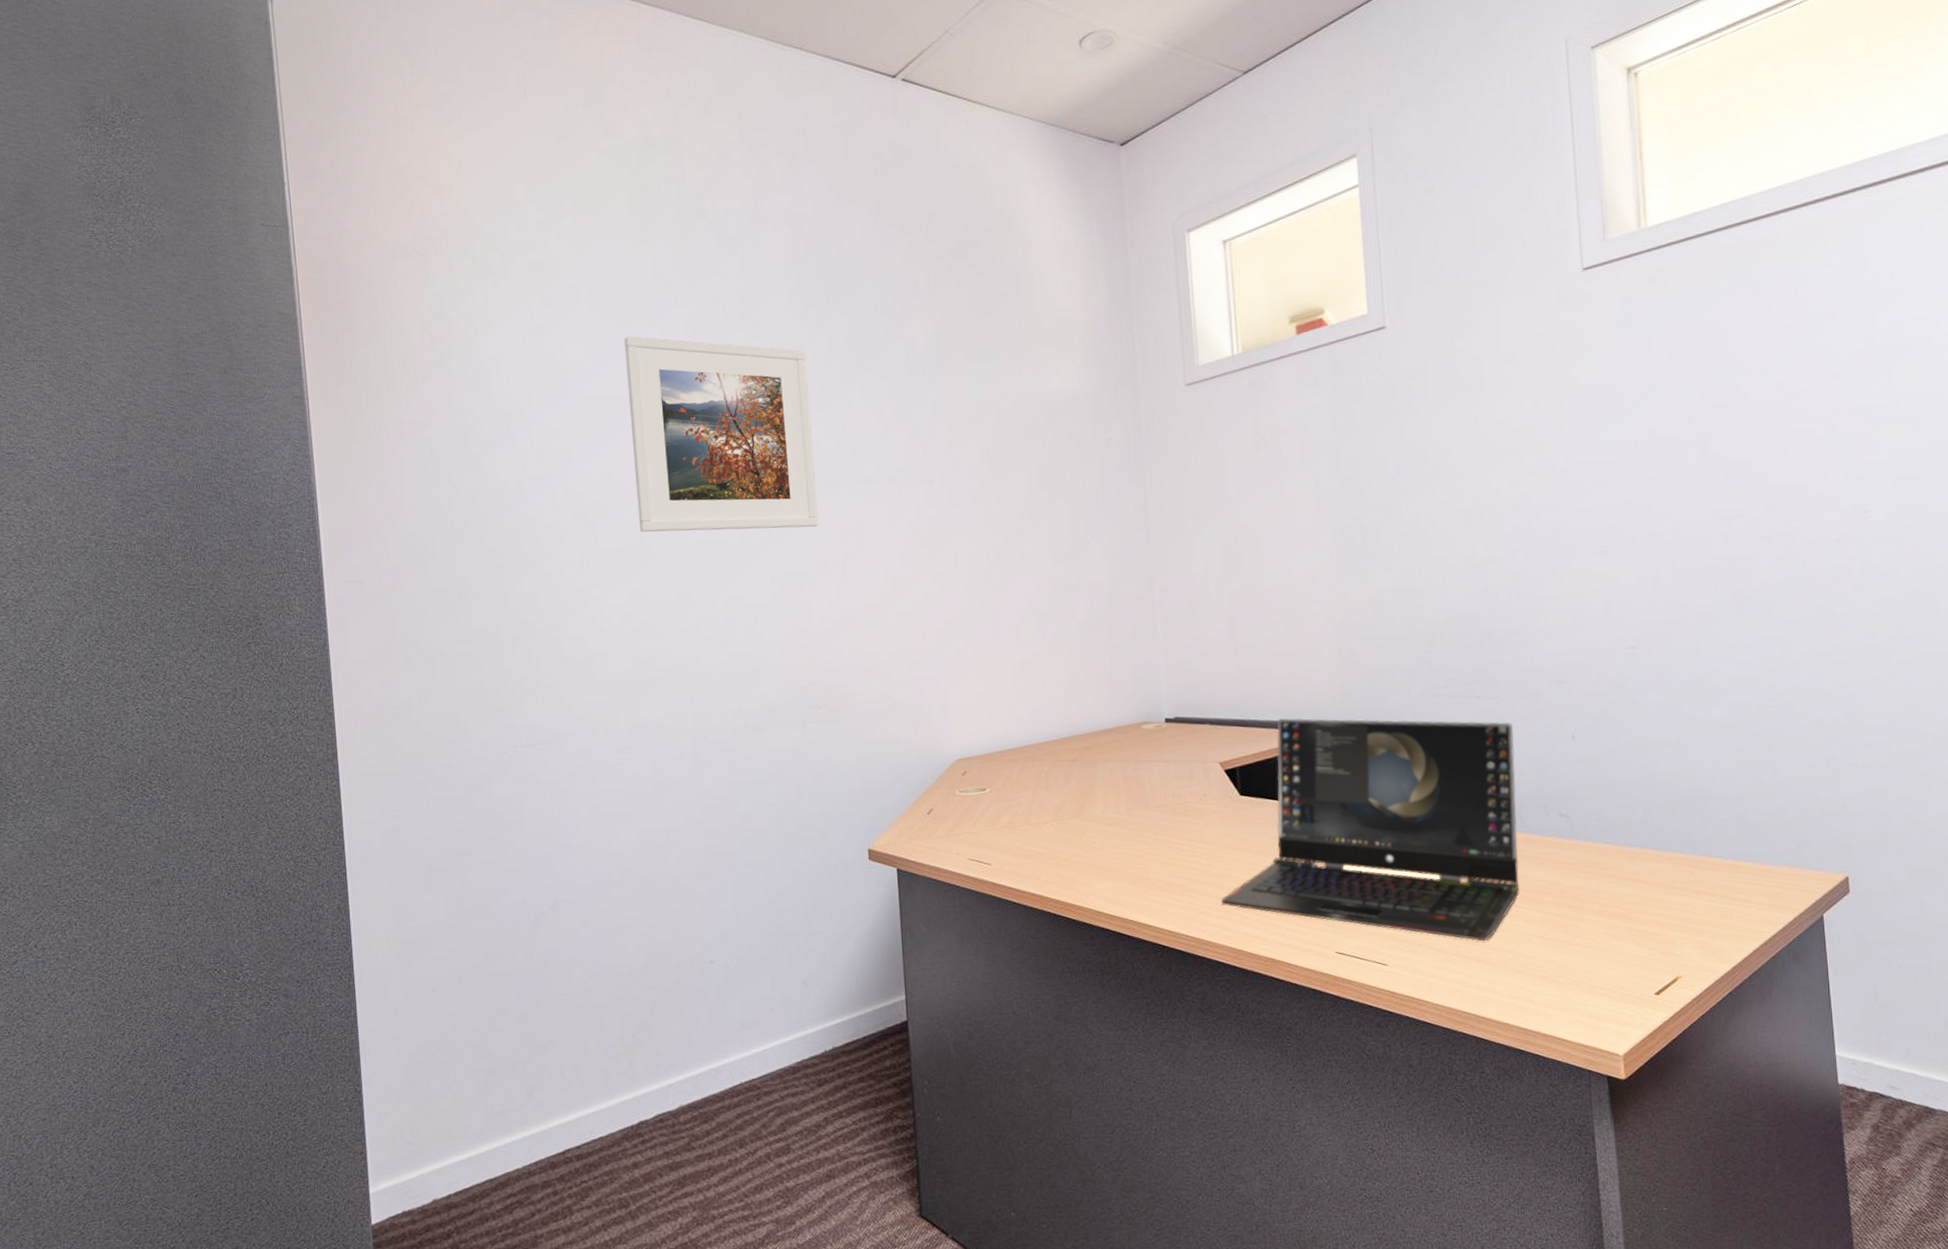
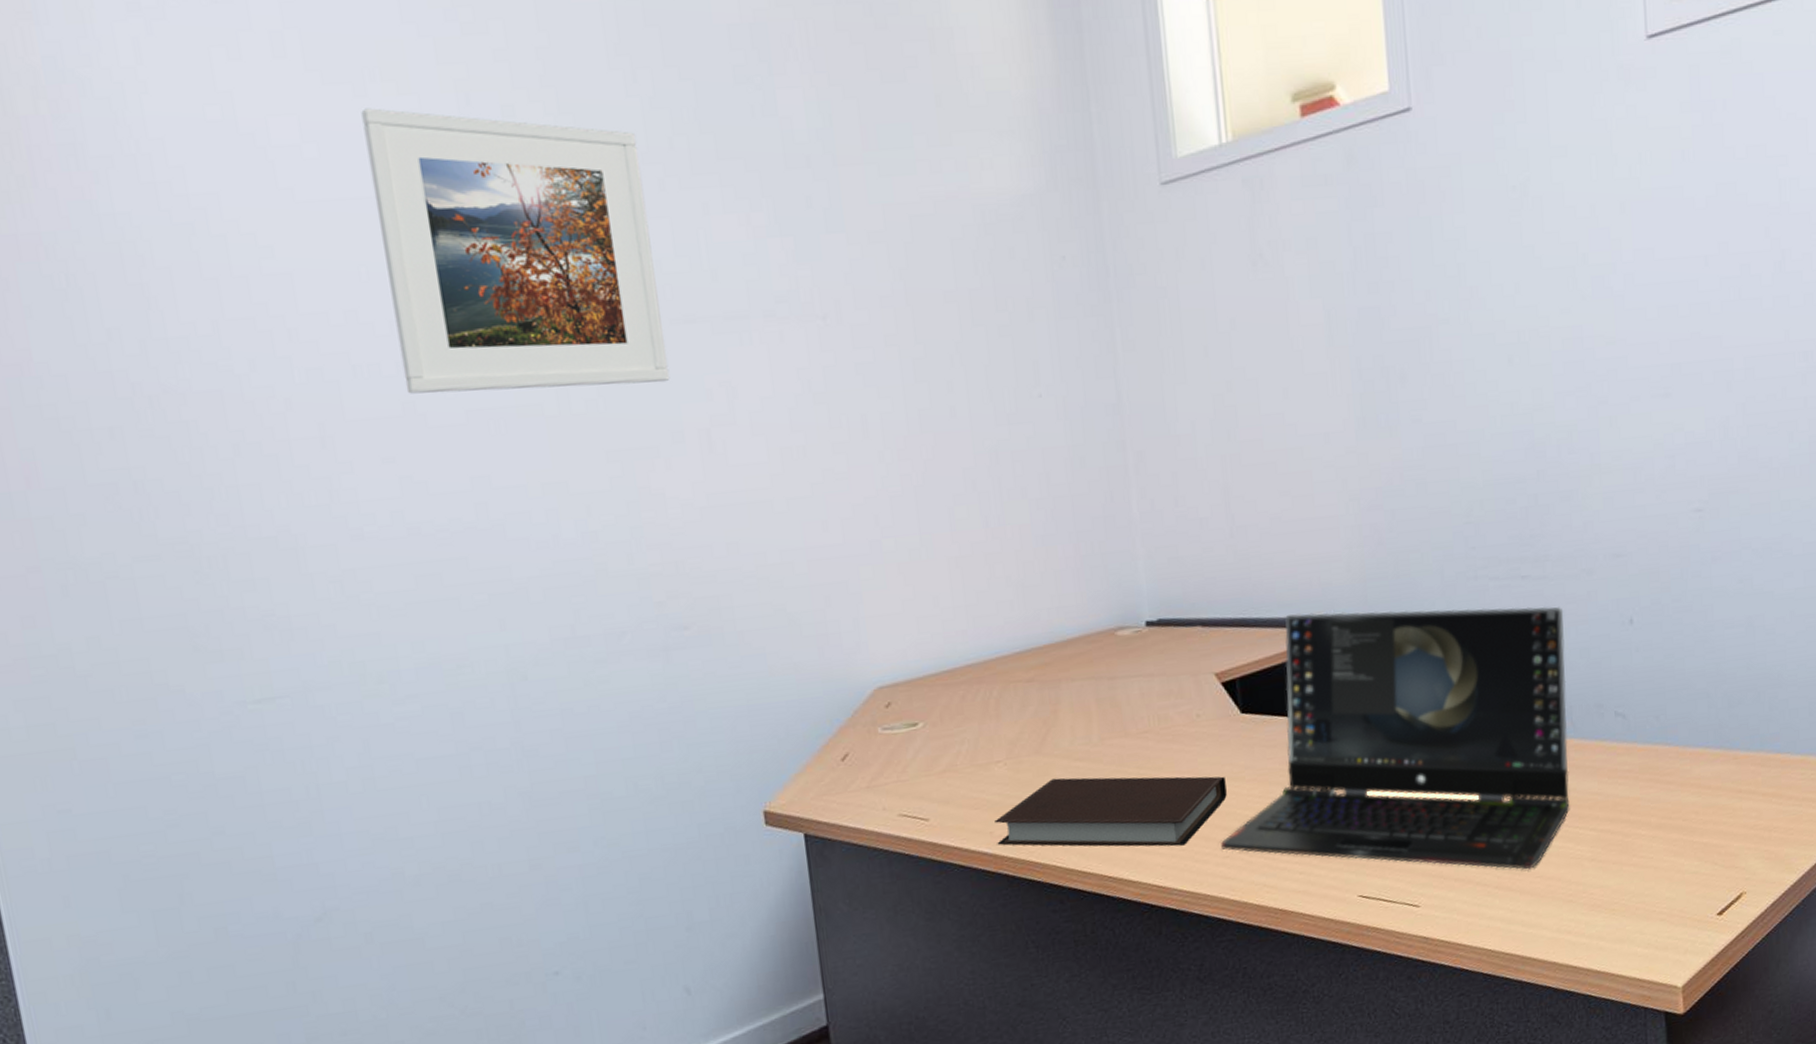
notebook: none [1042,838,1227,900] -> present [995,776,1227,847]

